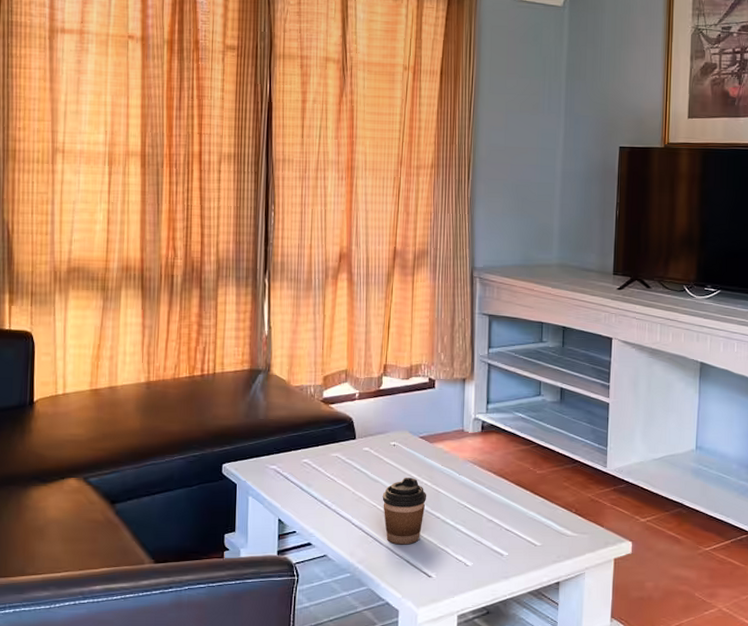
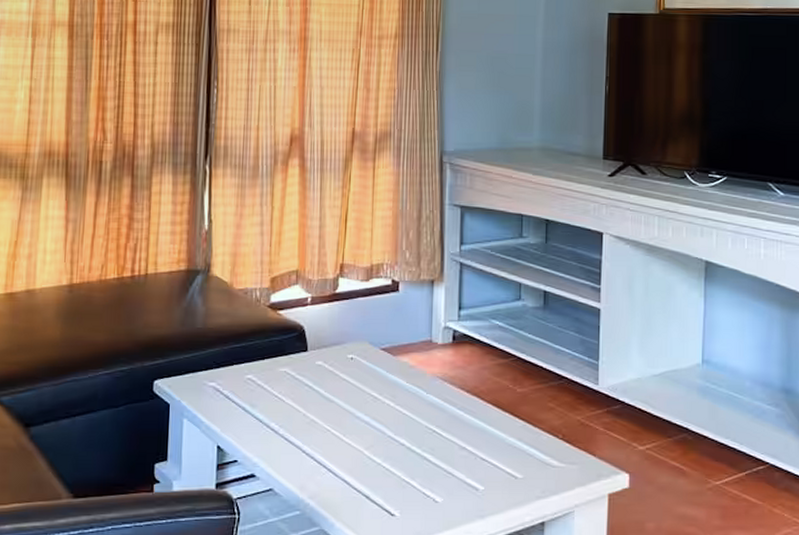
coffee cup: present [382,477,427,545] -> none [337,396,390,477]

